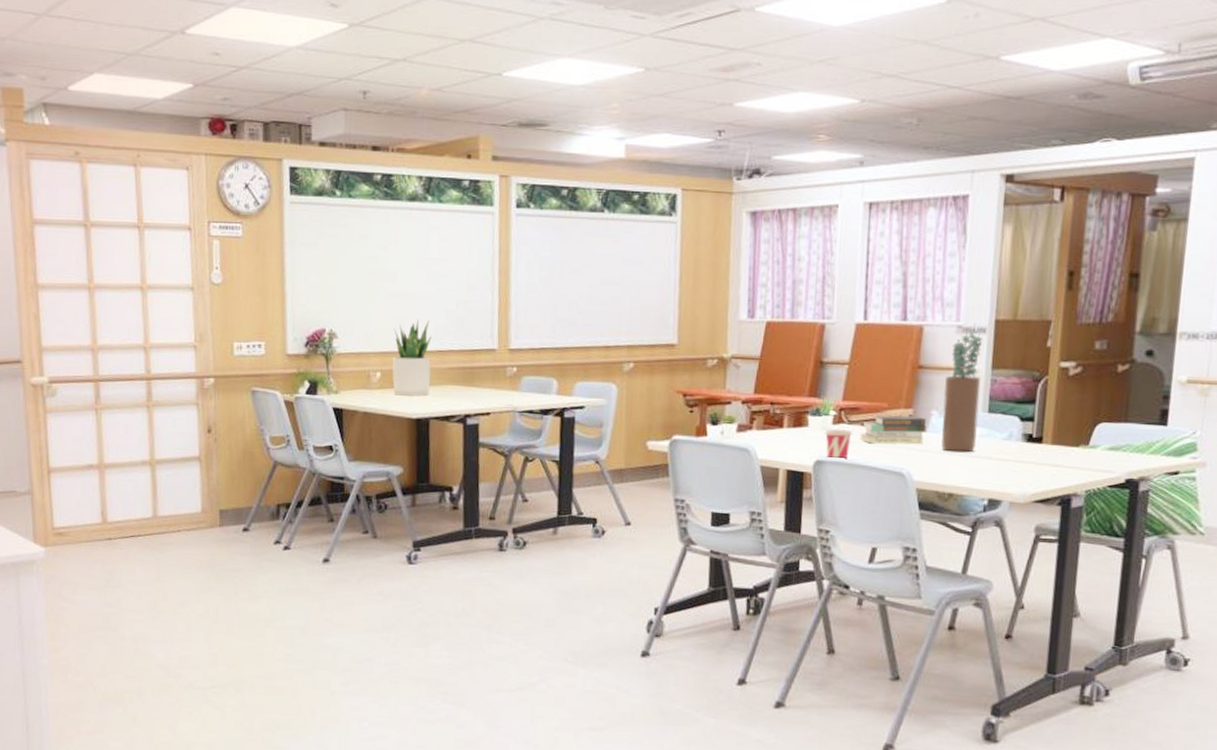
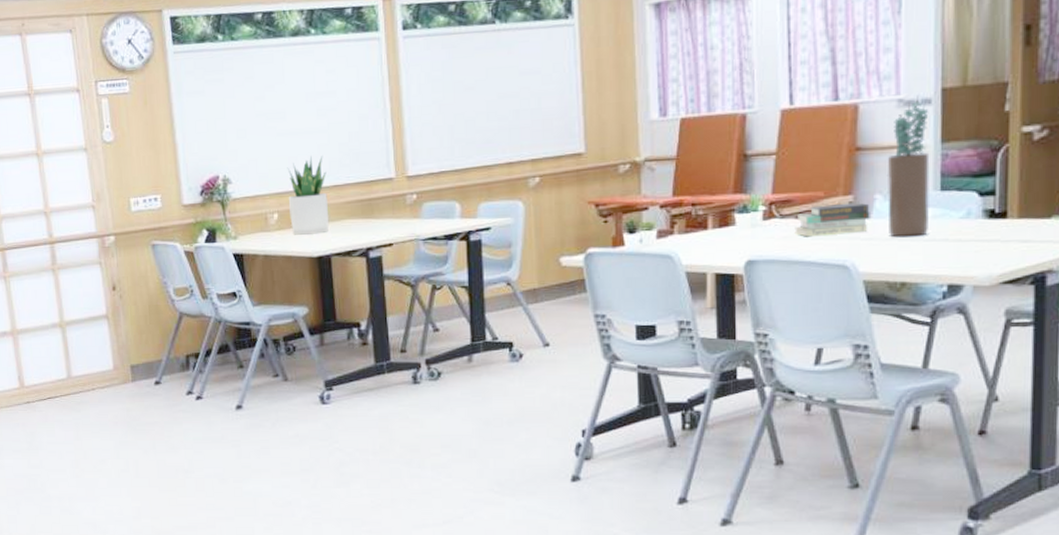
cup: present [824,429,853,459] -> none [754,224,787,257]

